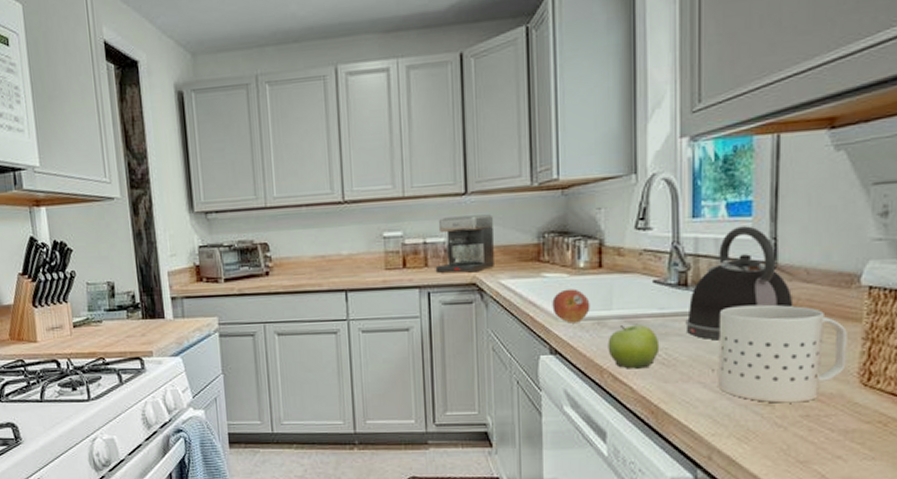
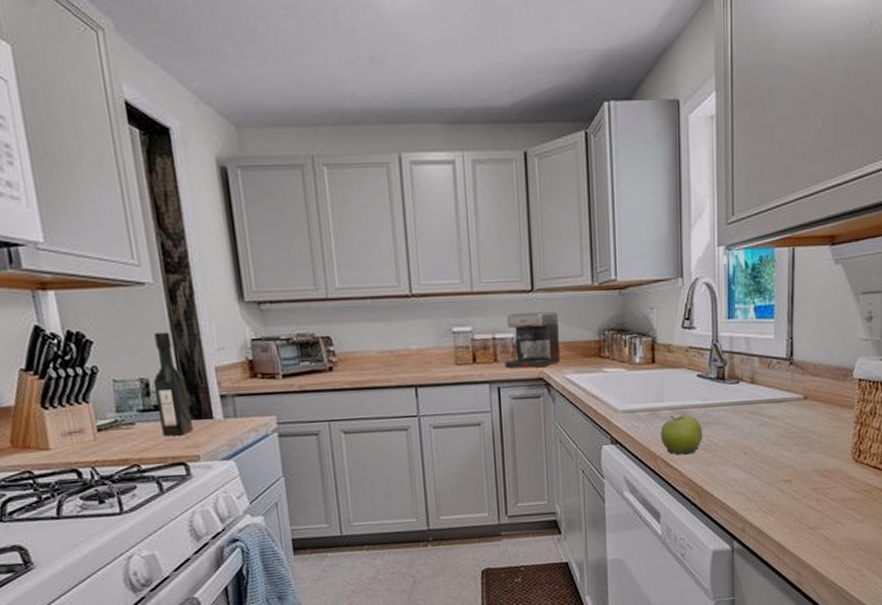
bottle: none [117,240,148,334] -> present [153,332,193,437]
fruit: present [552,288,590,323] -> none [612,382,645,415]
kettle: present [685,226,794,341] -> none [723,327,805,427]
mug: present [718,304,847,403] -> none [749,395,844,480]

